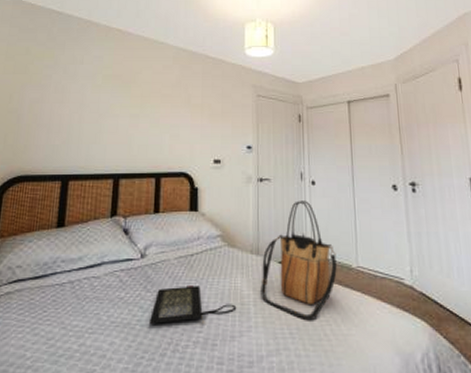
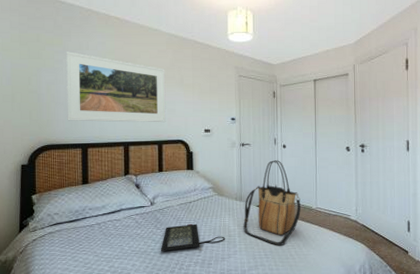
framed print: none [48,66,170,151] -> present [66,51,166,123]

